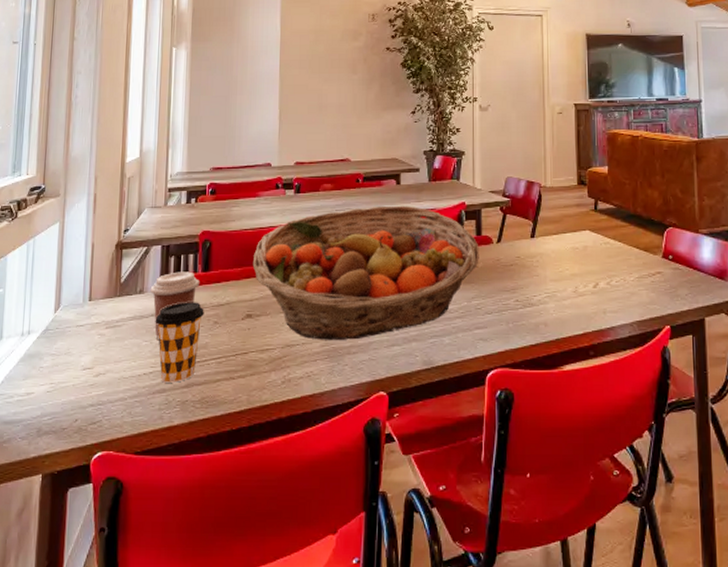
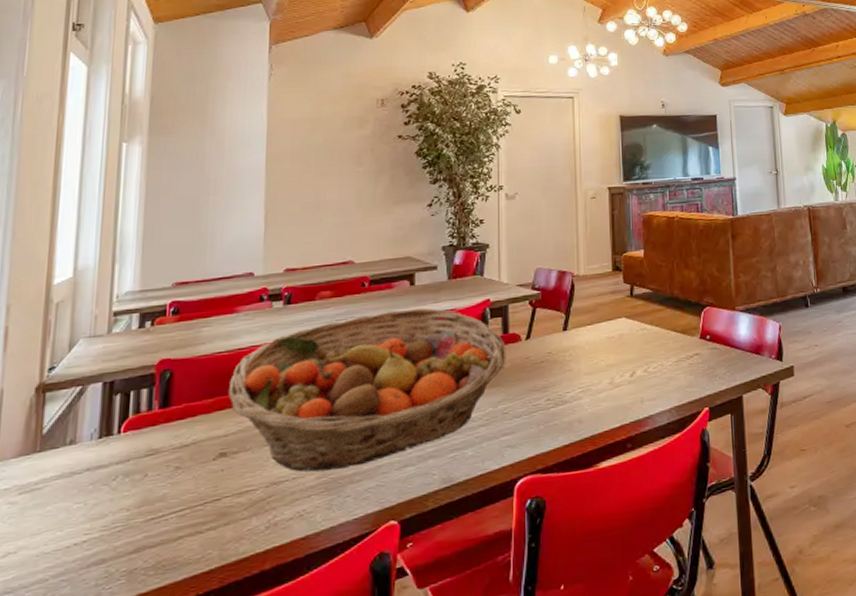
coffee cup: present [150,271,199,339] -> none [85,410,155,499]
coffee cup: present [155,302,204,383] -> none [91,446,162,551]

